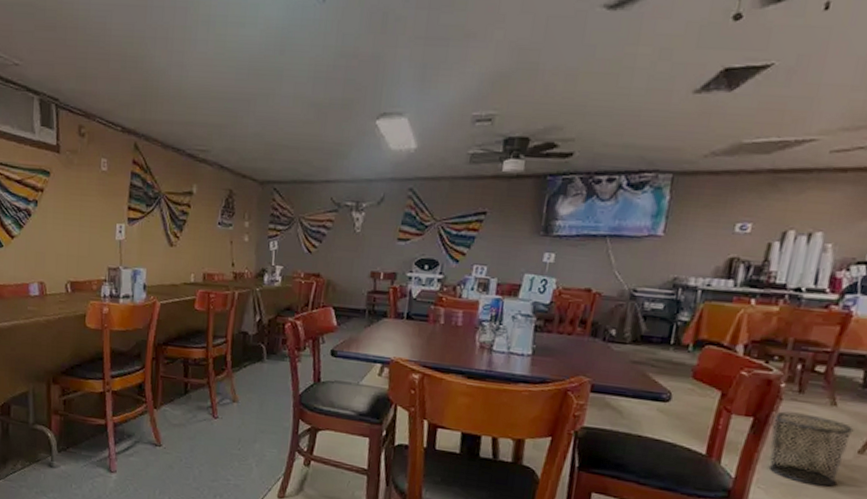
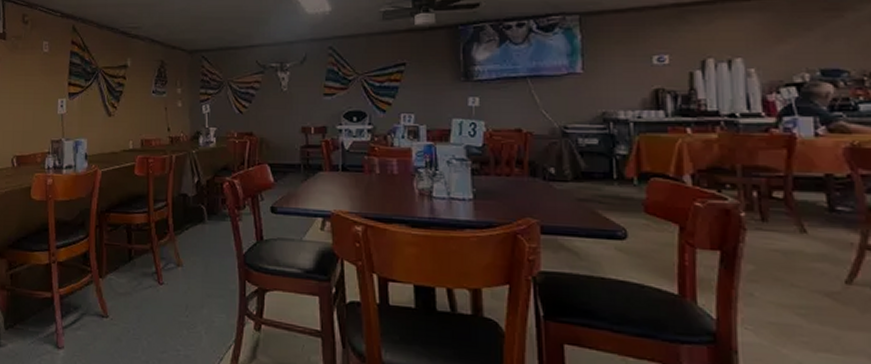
waste bin: present [768,411,854,487] -> none [740,242,834,324]

